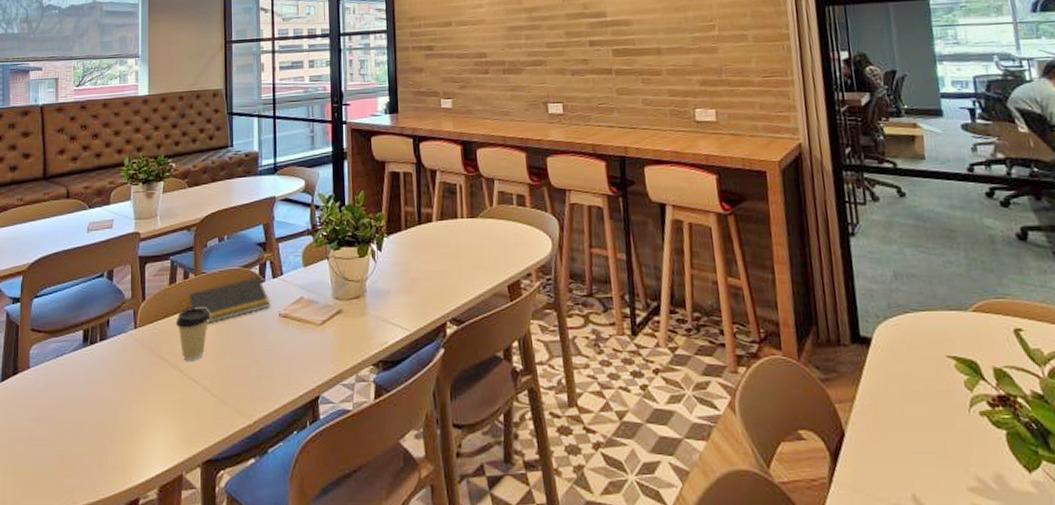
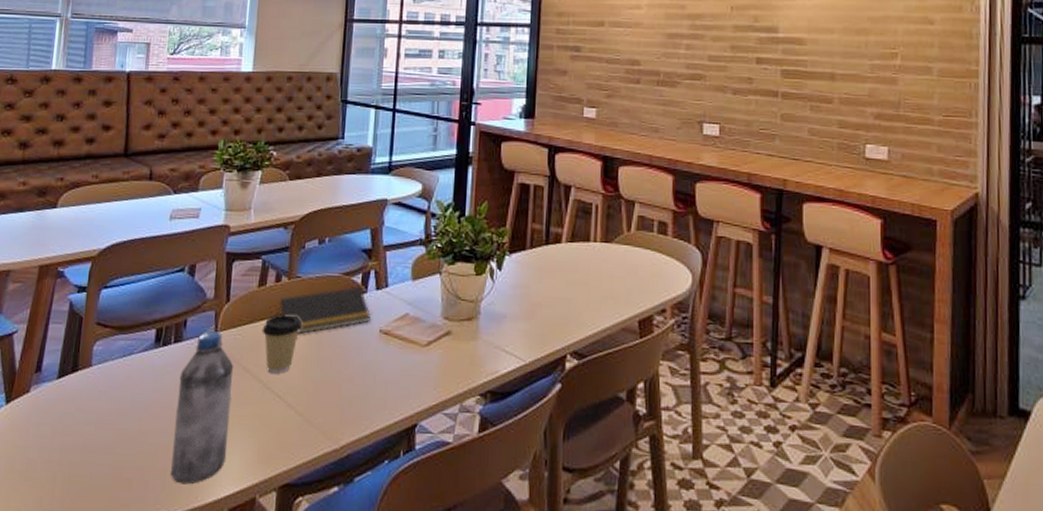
water bottle: none [106,328,154,468] -> present [171,331,234,485]

